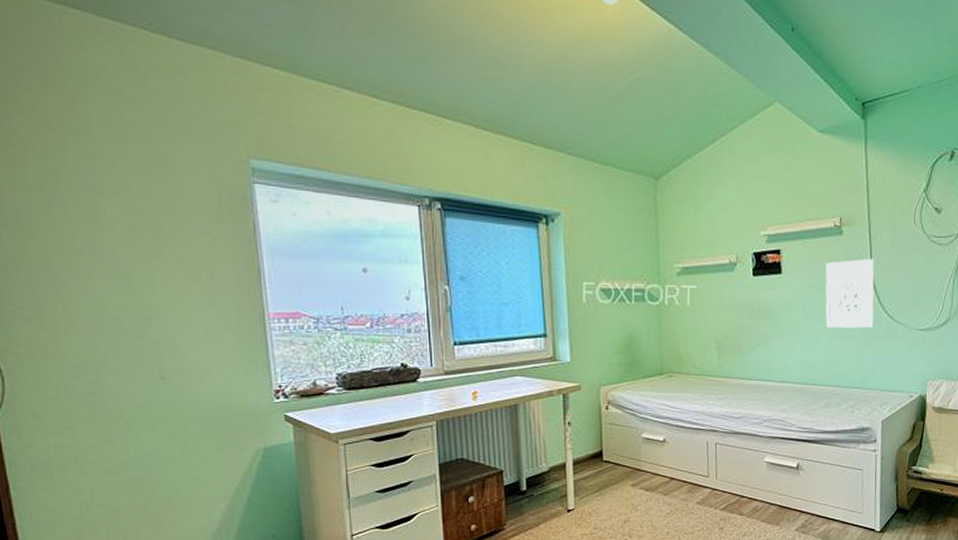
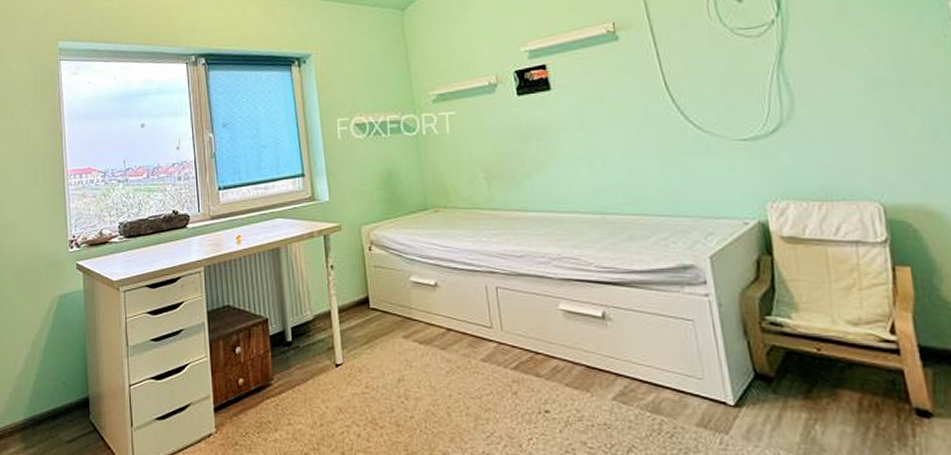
wall art: present [825,259,875,329] -> none [603,63,677,146]

